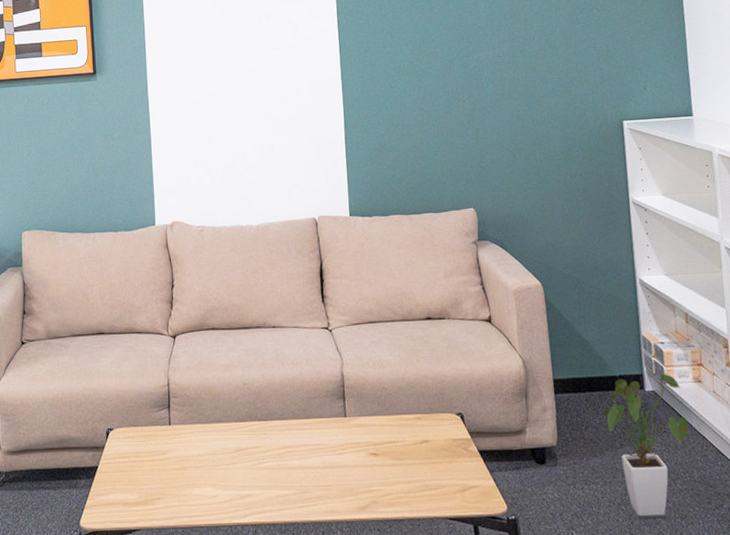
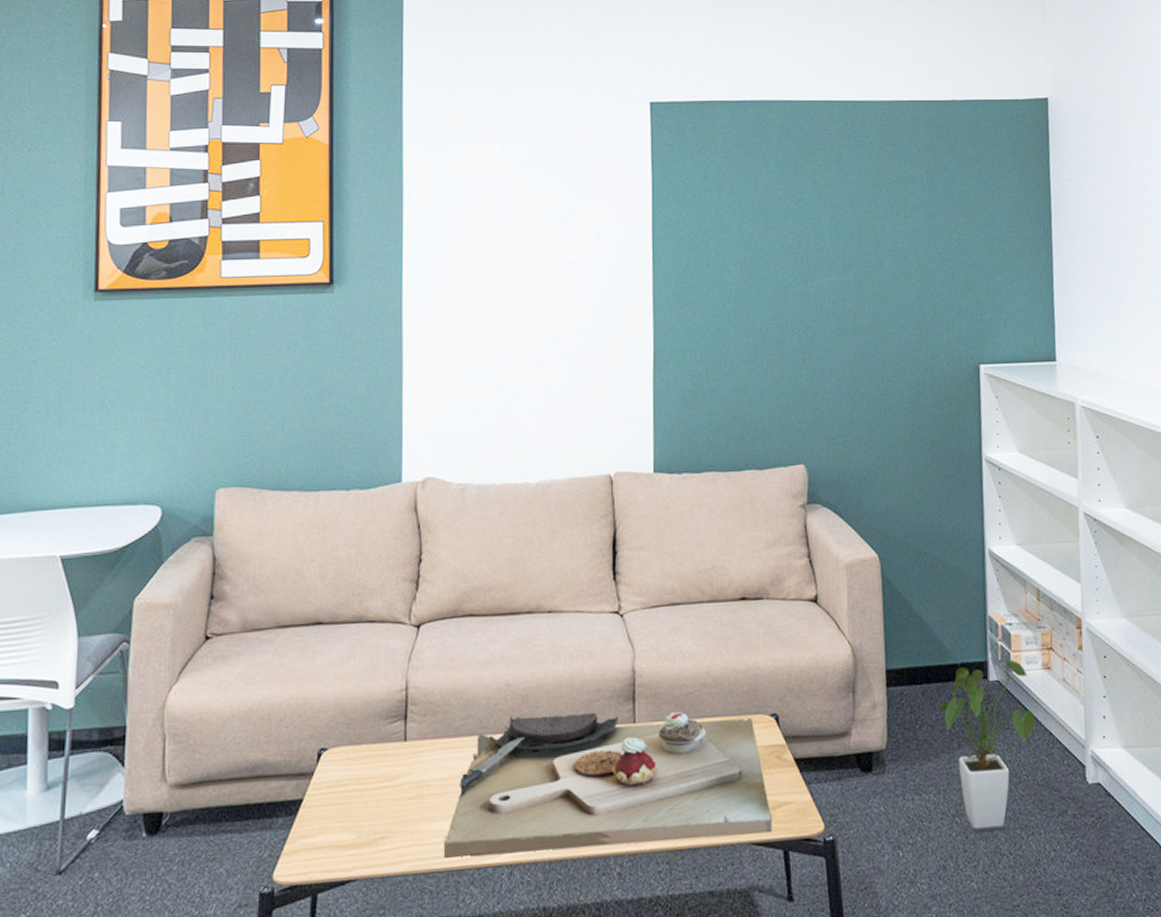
decorative tray: none [203,408,463,517] -> present [444,712,773,858]

